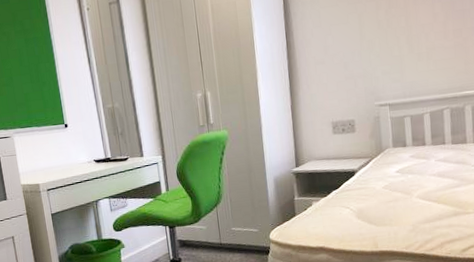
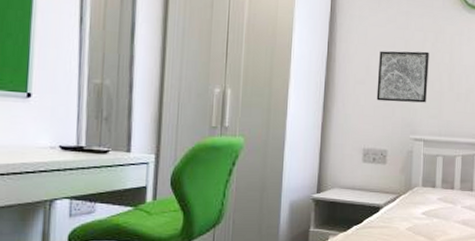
wall art: none [335,19,387,76] -> present [376,50,429,103]

